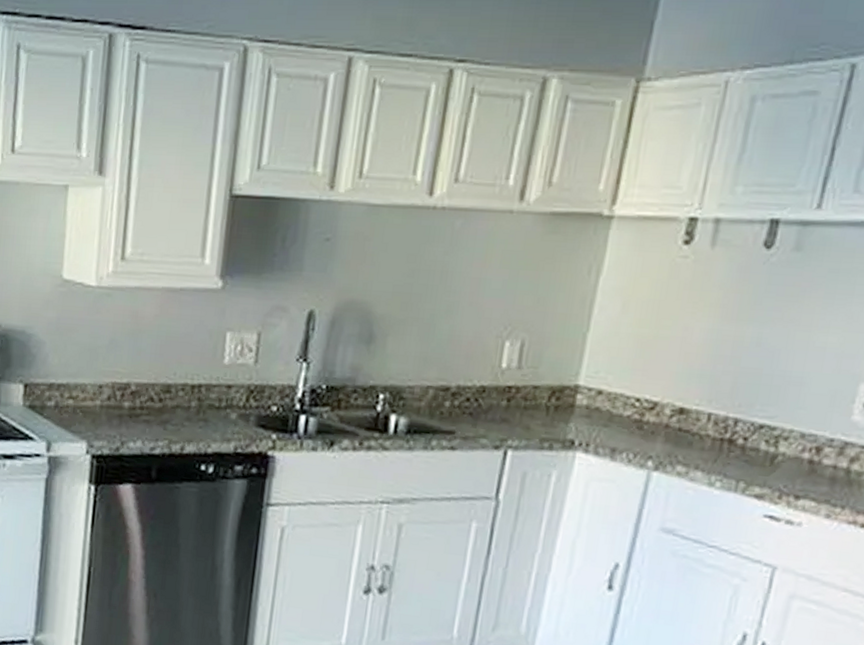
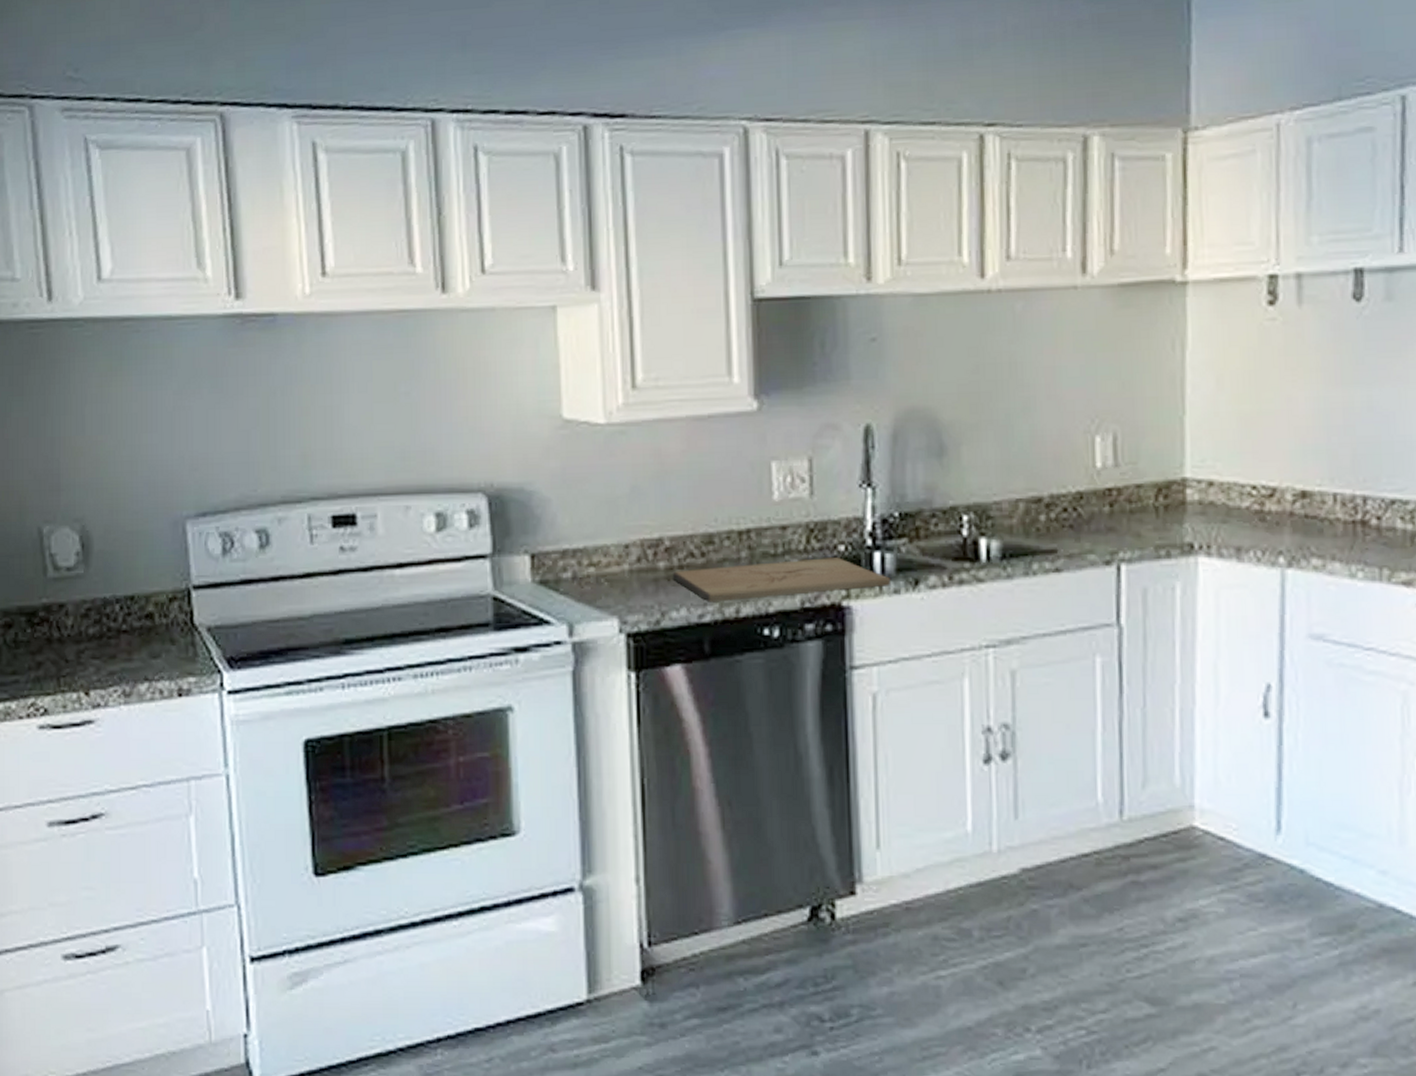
cutting board: none [133,411,311,444] -> present [672,557,892,603]

